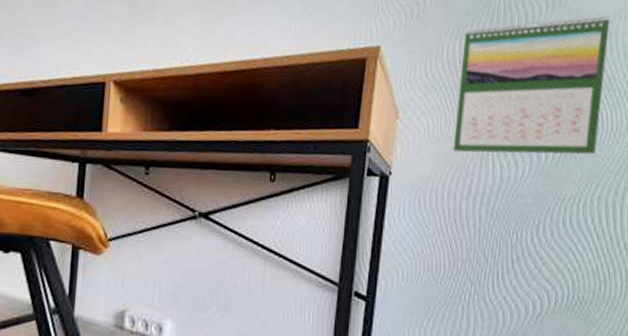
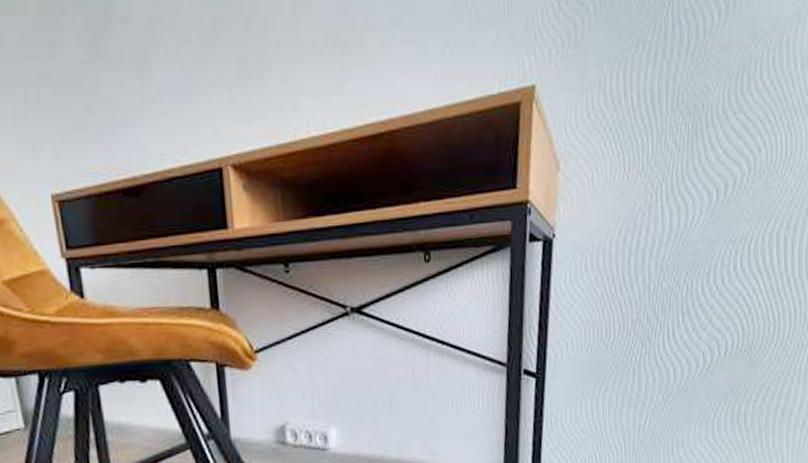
calendar: present [453,15,610,155] -> none [619,19,788,203]

